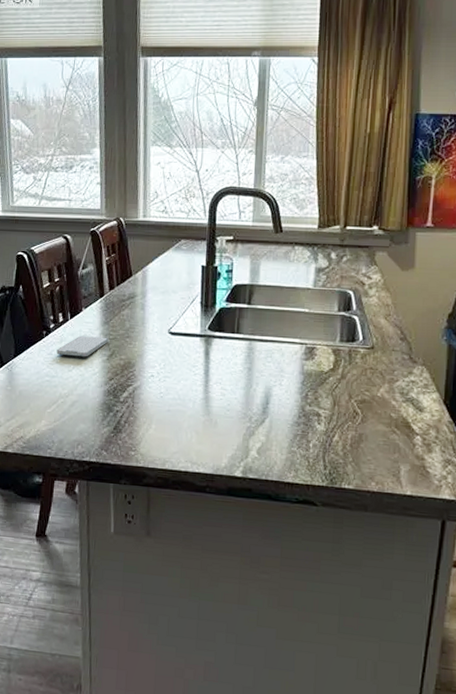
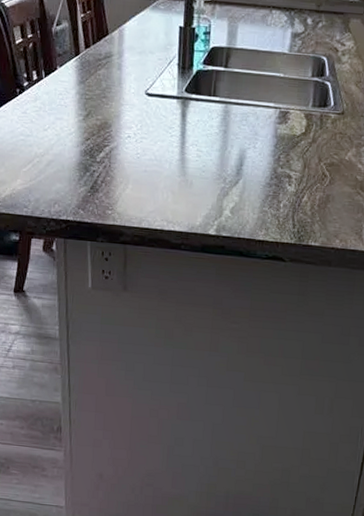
smartphone: present [56,336,109,357] -> none [31,95,85,117]

